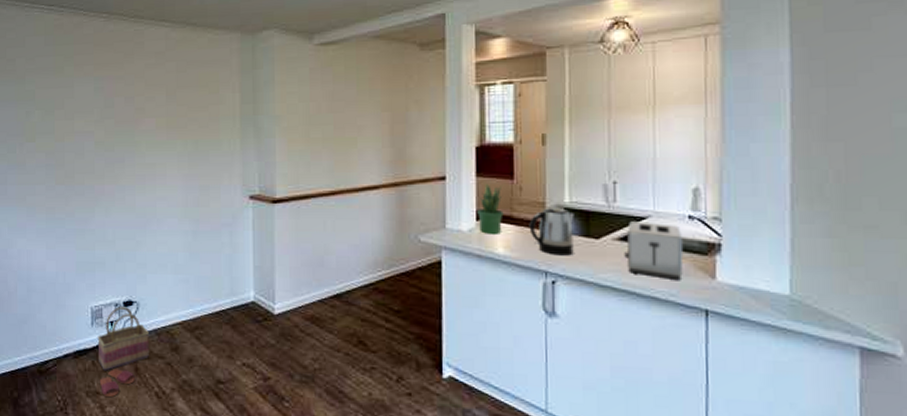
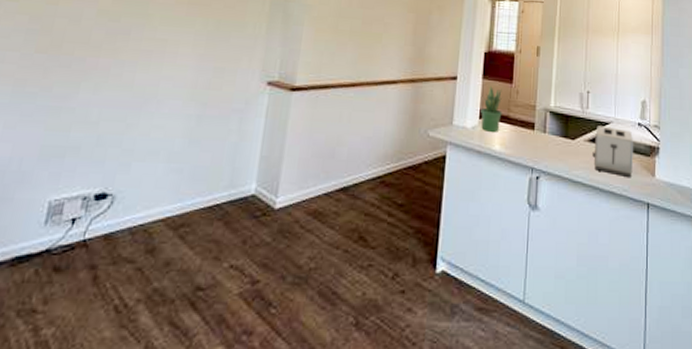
basket: present [97,307,149,371] -> none [44,200,121,282]
slippers: present [99,369,135,398] -> none [39,278,91,316]
kettle: present [529,208,574,256] -> none [521,110,557,154]

